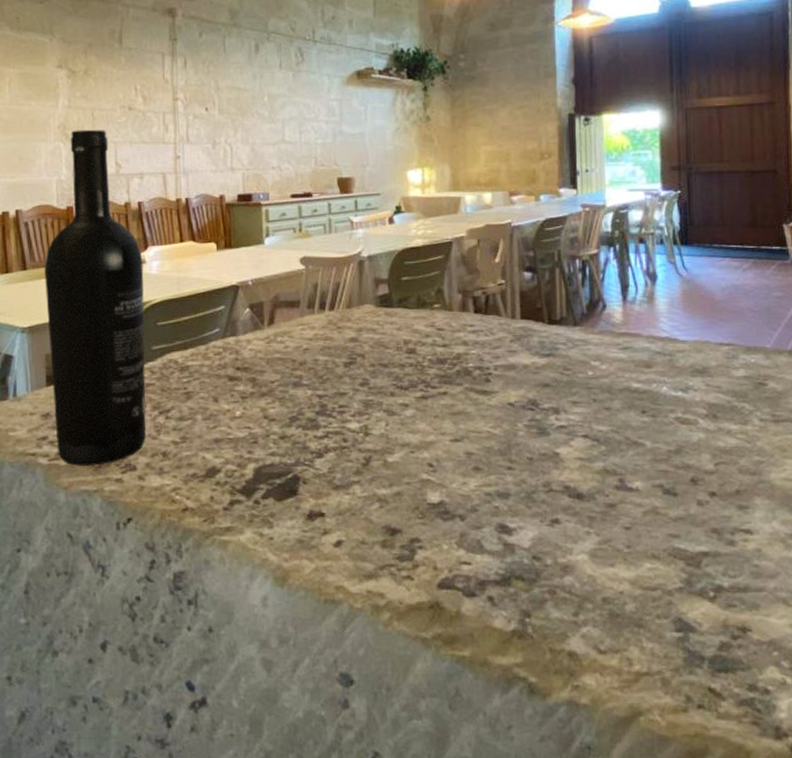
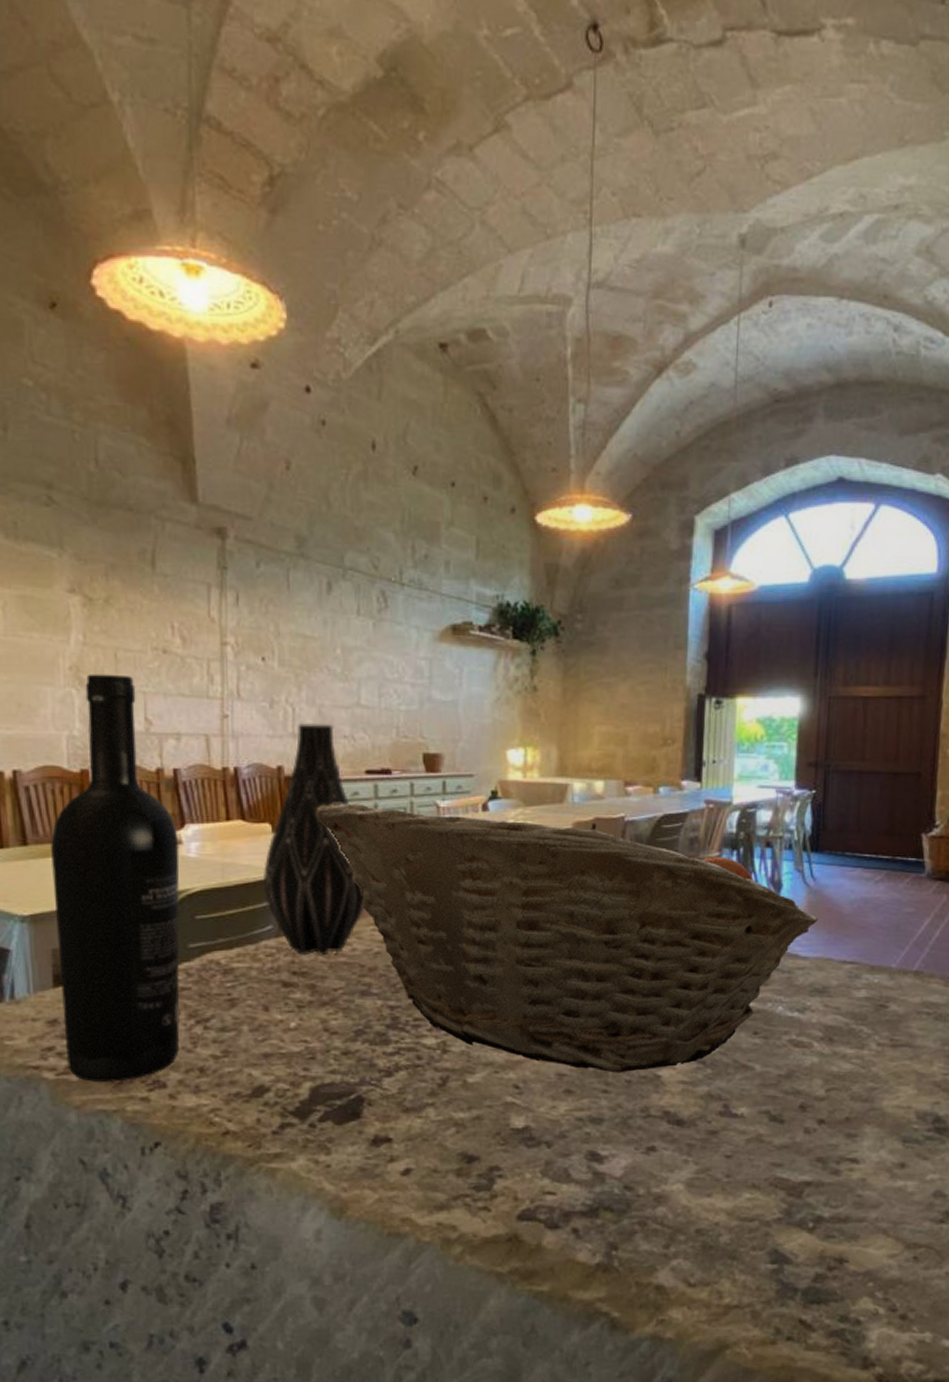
vase: none [210,158,294,353] -> present [263,723,365,956]
fruit basket: none [251,223,693,451] -> present [316,803,818,1073]

